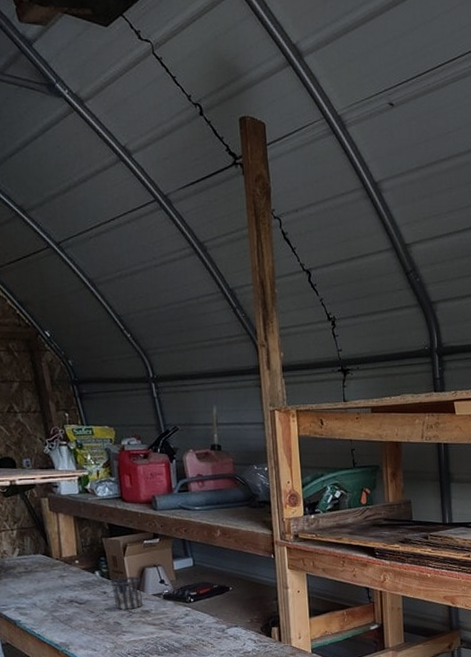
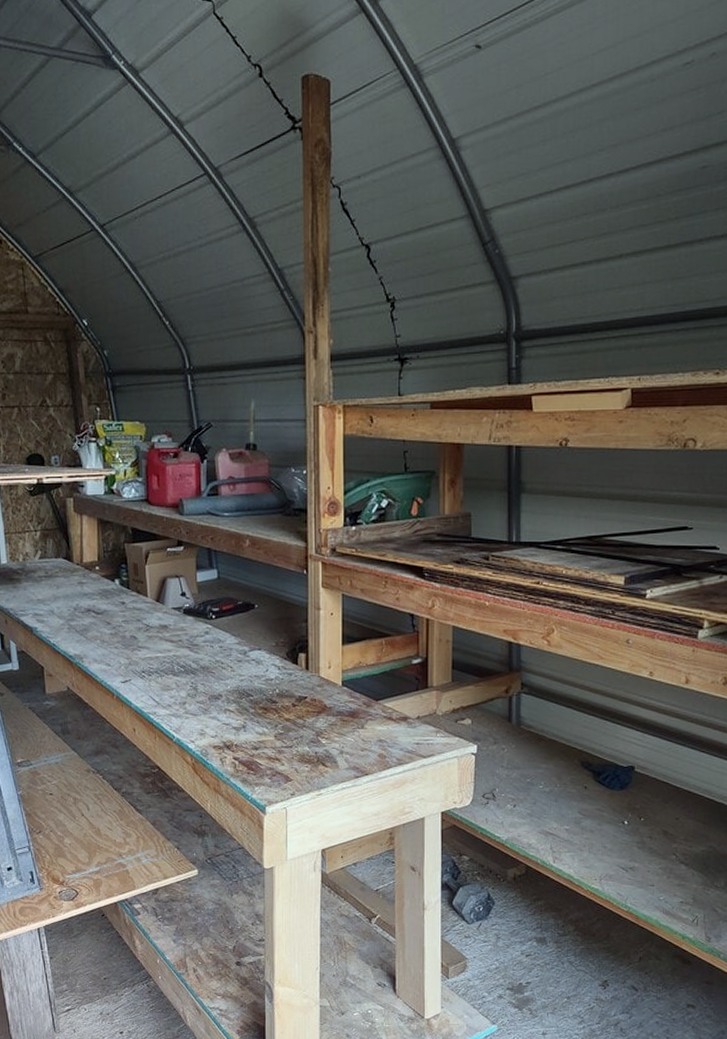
cup: present [111,576,144,610] -> none [130,587,162,623]

